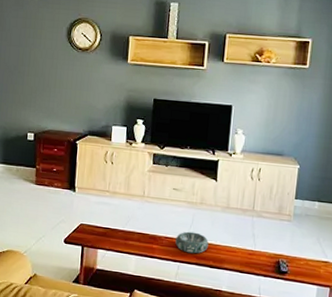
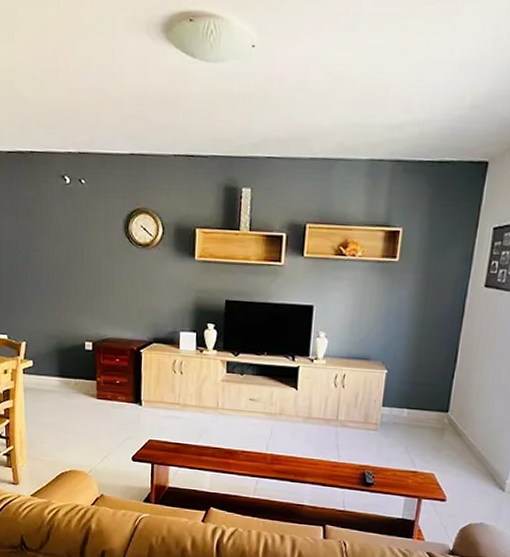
decorative bowl: present [175,231,209,254] -> none [253,444,289,468]

